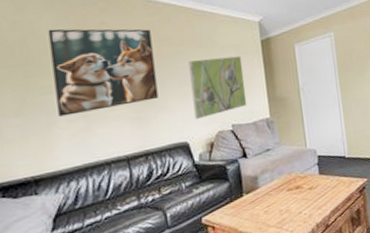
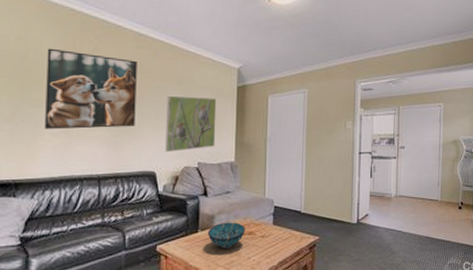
decorative bowl: none [254,178,292,208] -> present [208,222,245,248]

